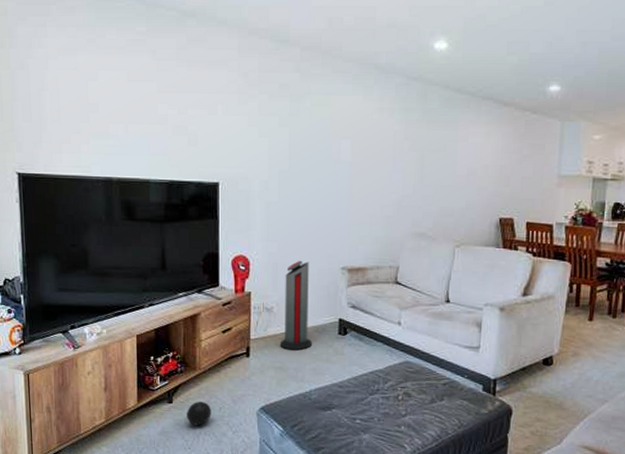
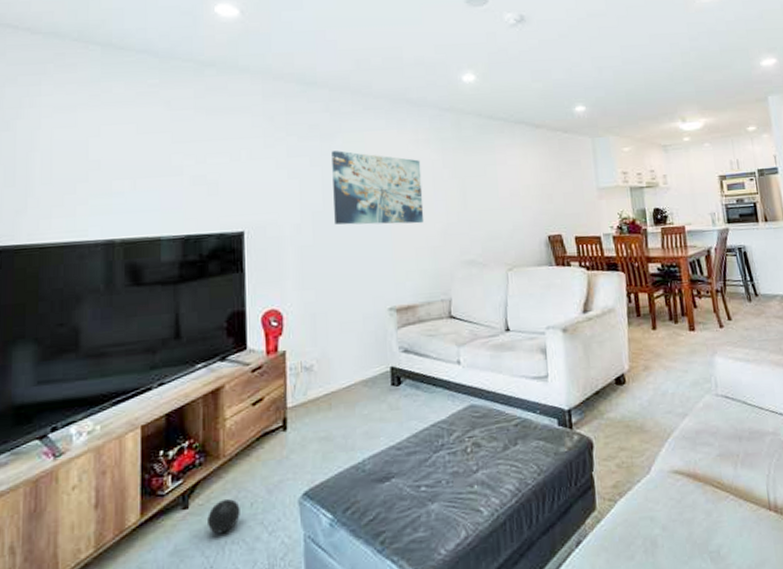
air purifier: present [280,260,312,350] -> none [323,306,361,414]
wall art: none [299,113,383,193] -> present [331,151,424,225]

